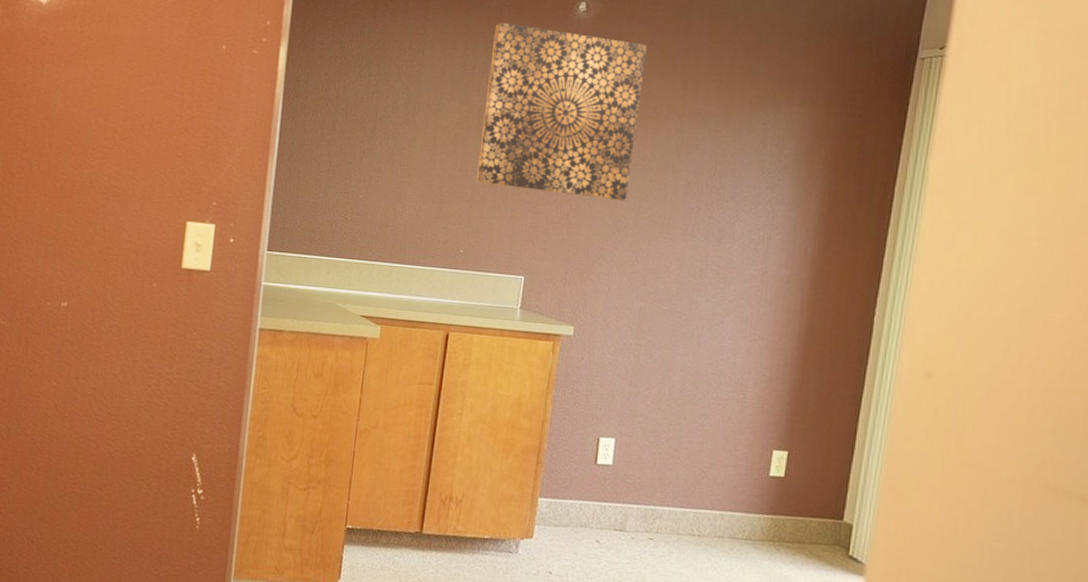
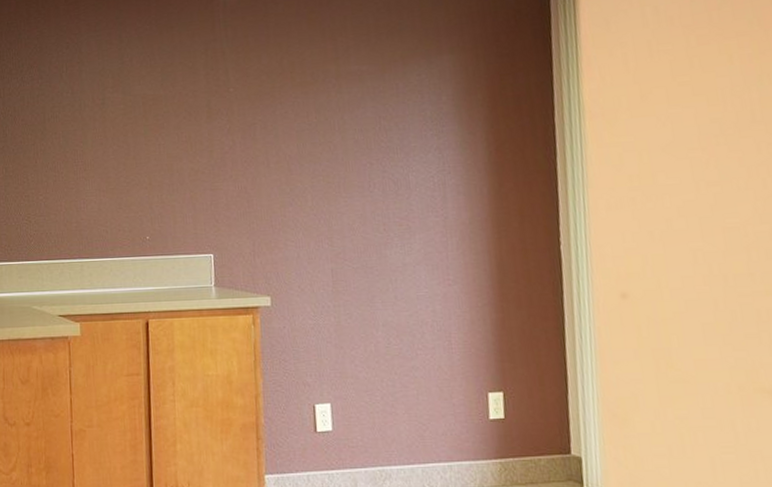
wall art: present [476,23,647,201] -> none [145,13,300,169]

